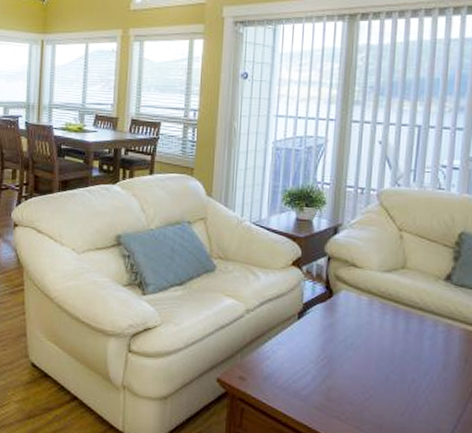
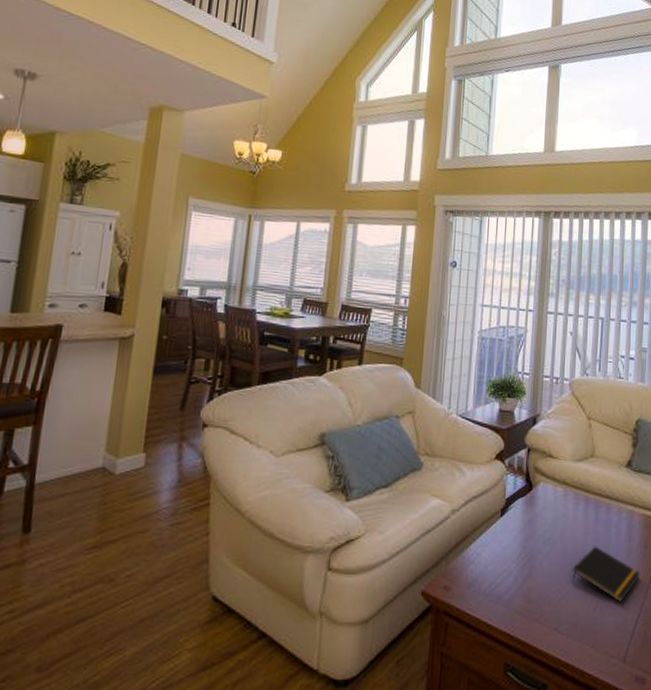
notepad: none [376,355,458,411] -> present [571,546,640,602]

